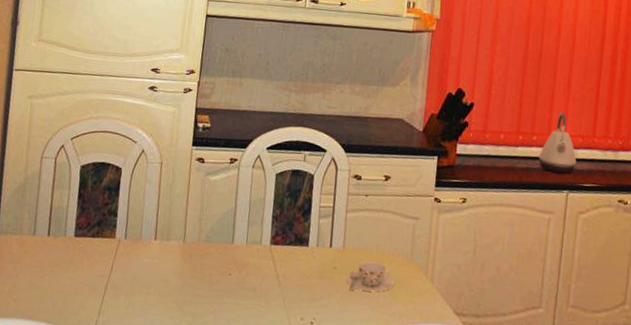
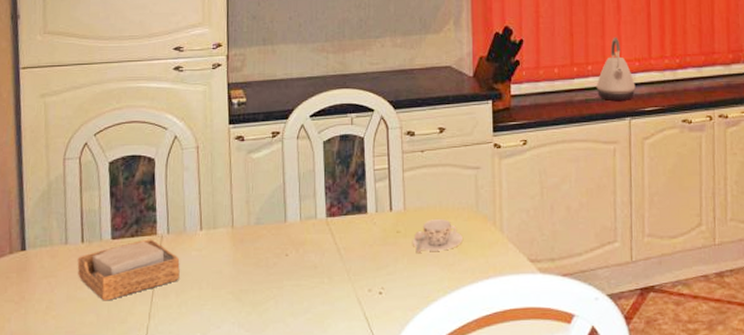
napkin holder: none [41,241,133,293] -> present [77,239,180,301]

